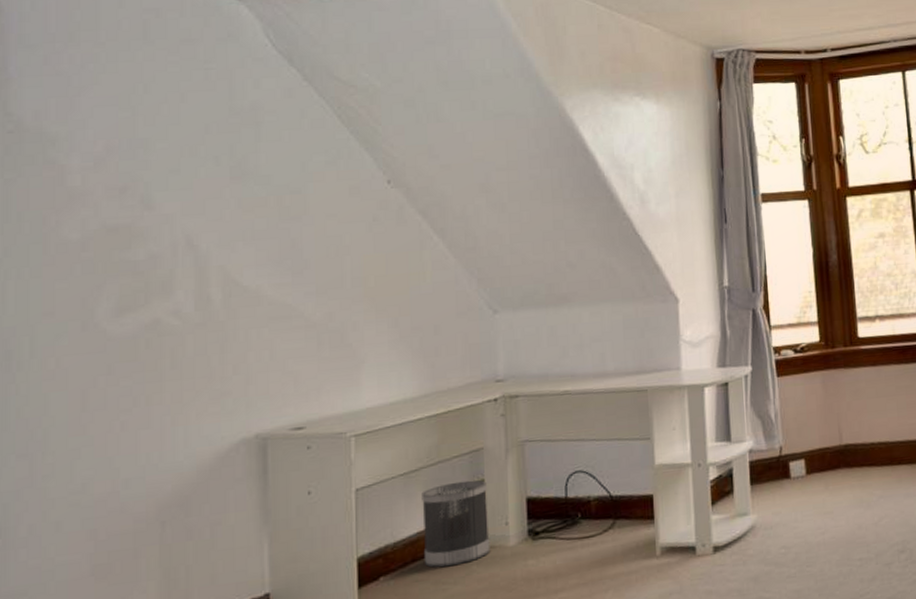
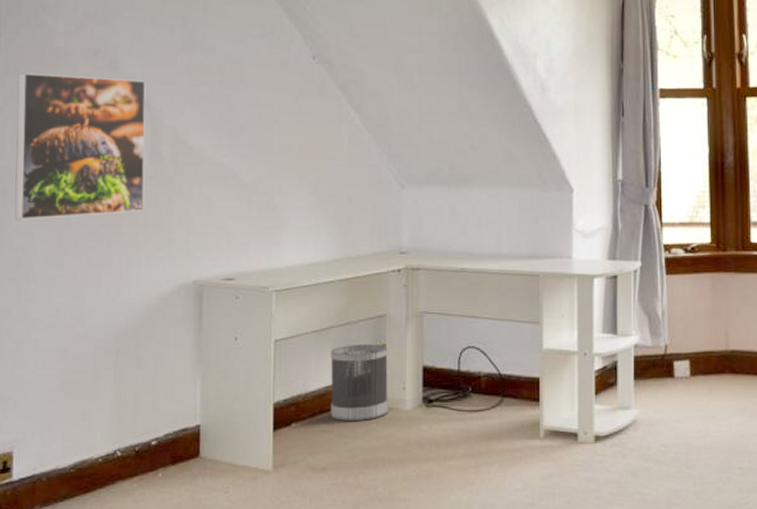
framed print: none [21,217,190,388] -> present [14,73,146,220]

